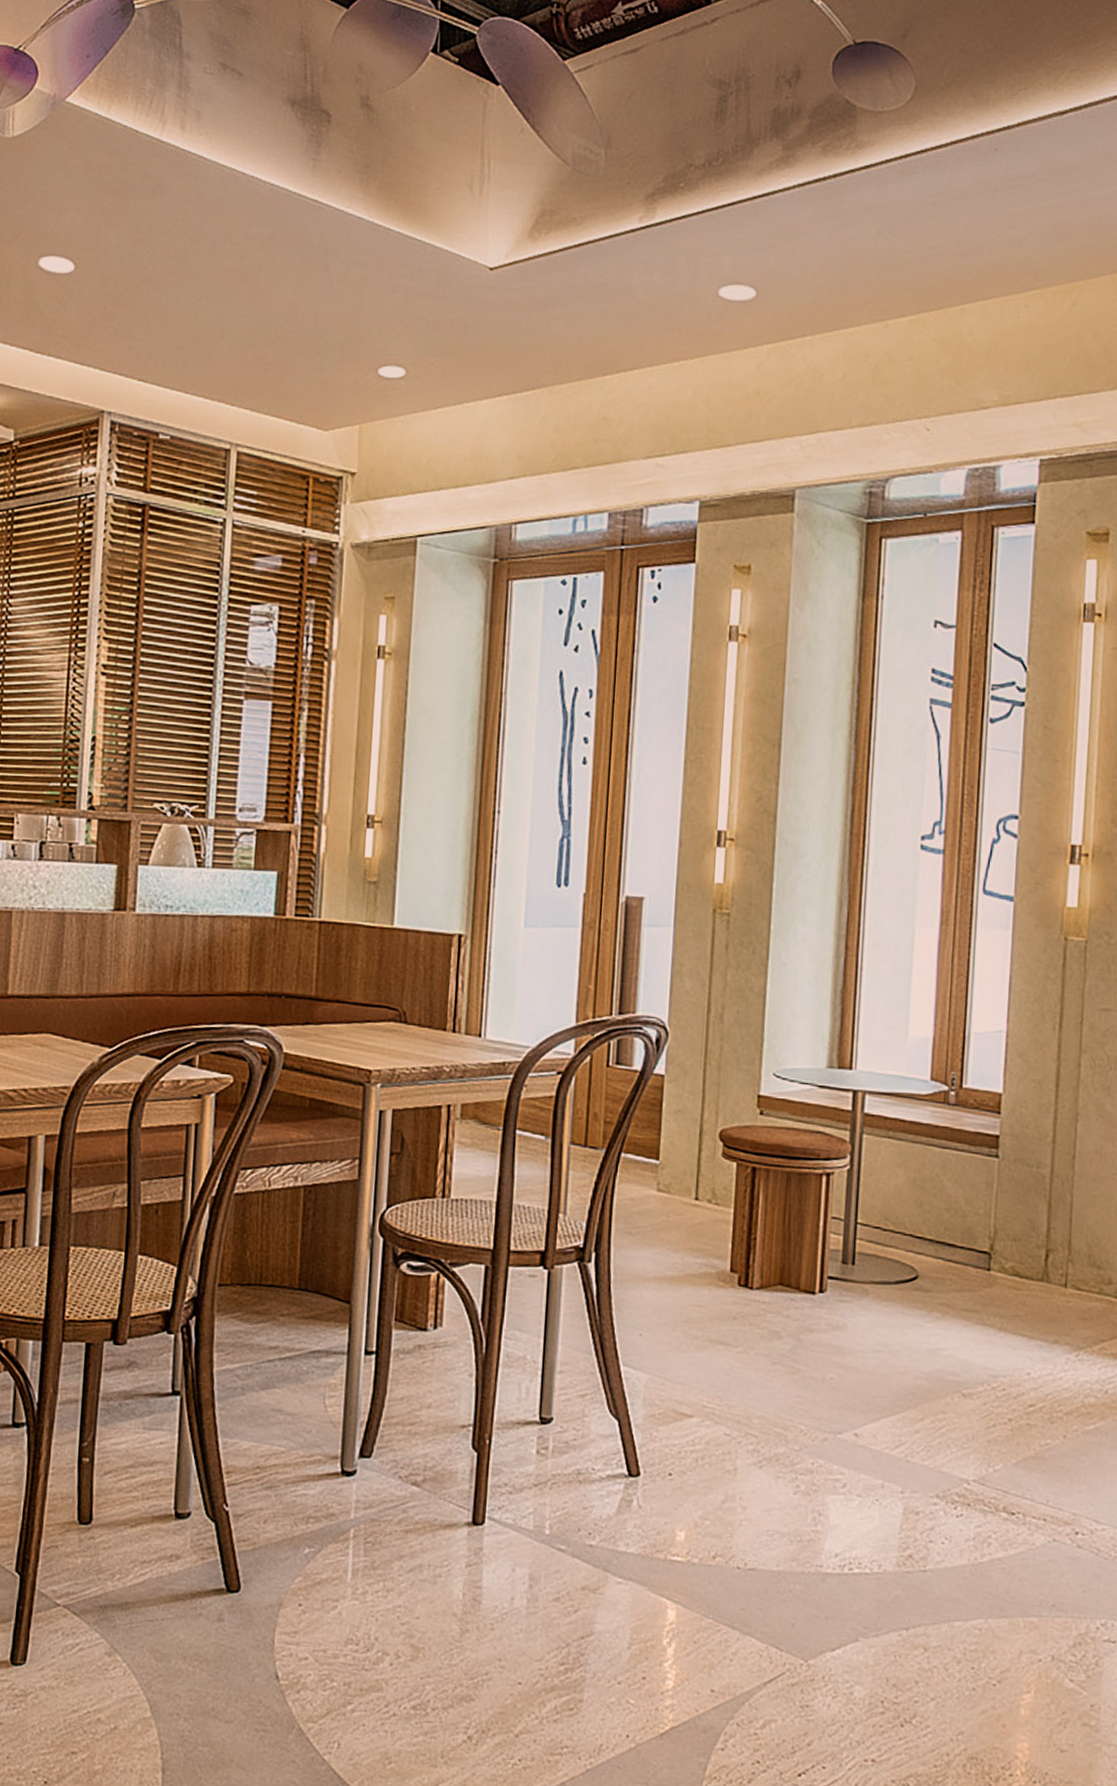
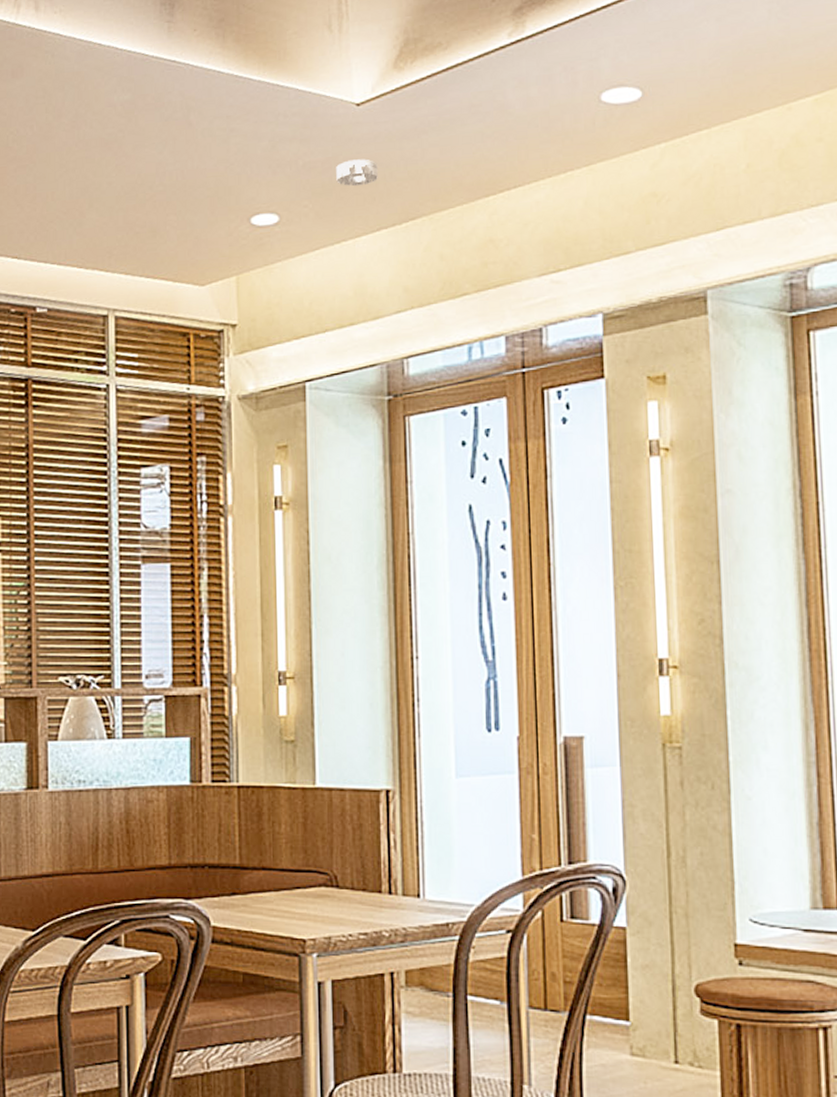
smoke detector: none [464,323,505,350] -> present [336,159,378,187]

